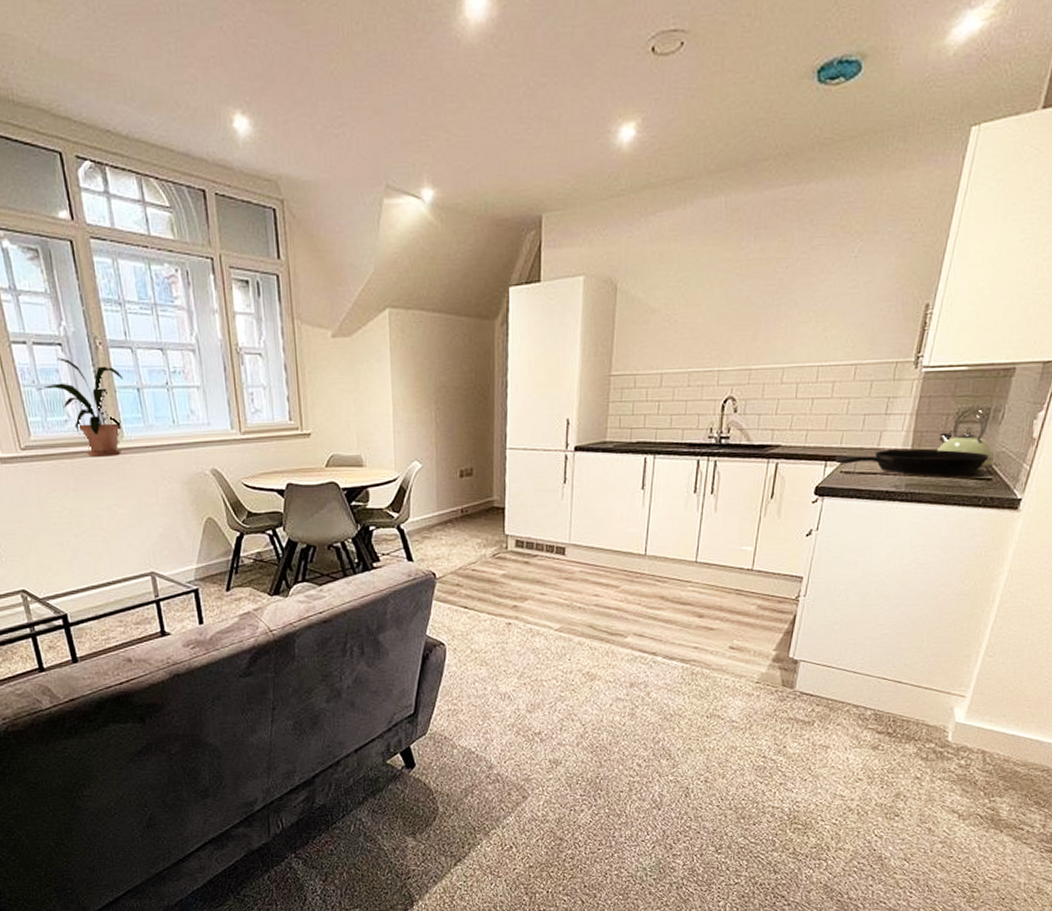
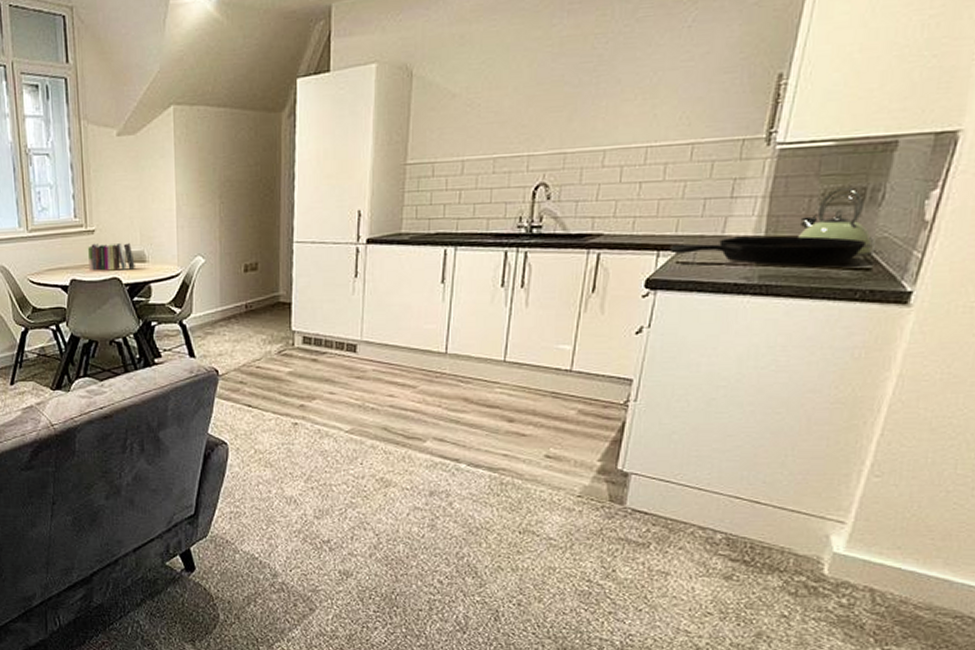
books: none [304,446,352,476] -> present [88,242,135,272]

